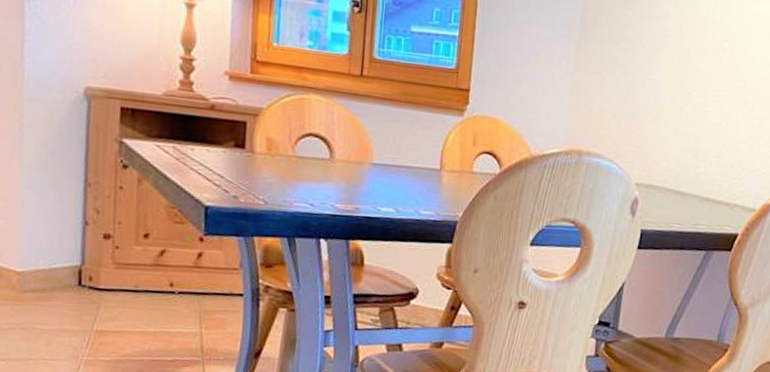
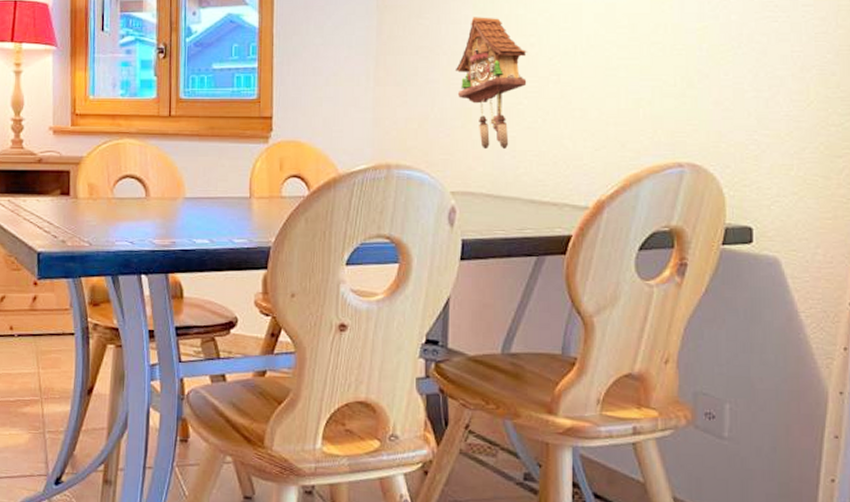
cuckoo clock: none [651,14,719,147] -> present [454,17,527,150]

